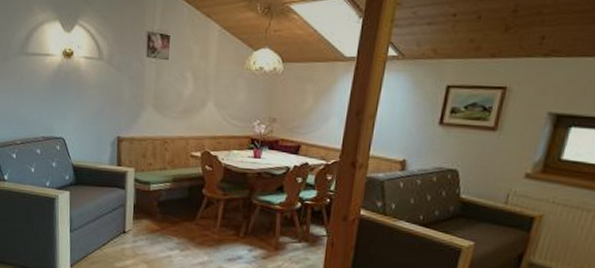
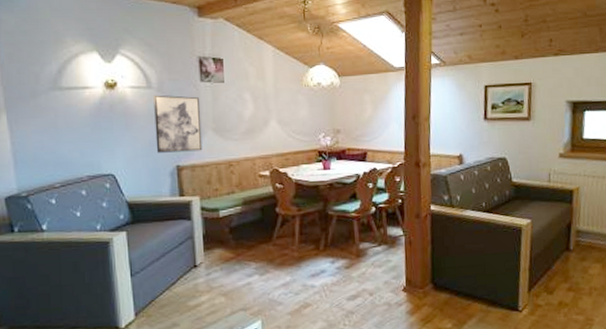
wall art: none [101,66,144,125] -> present [154,95,203,153]

